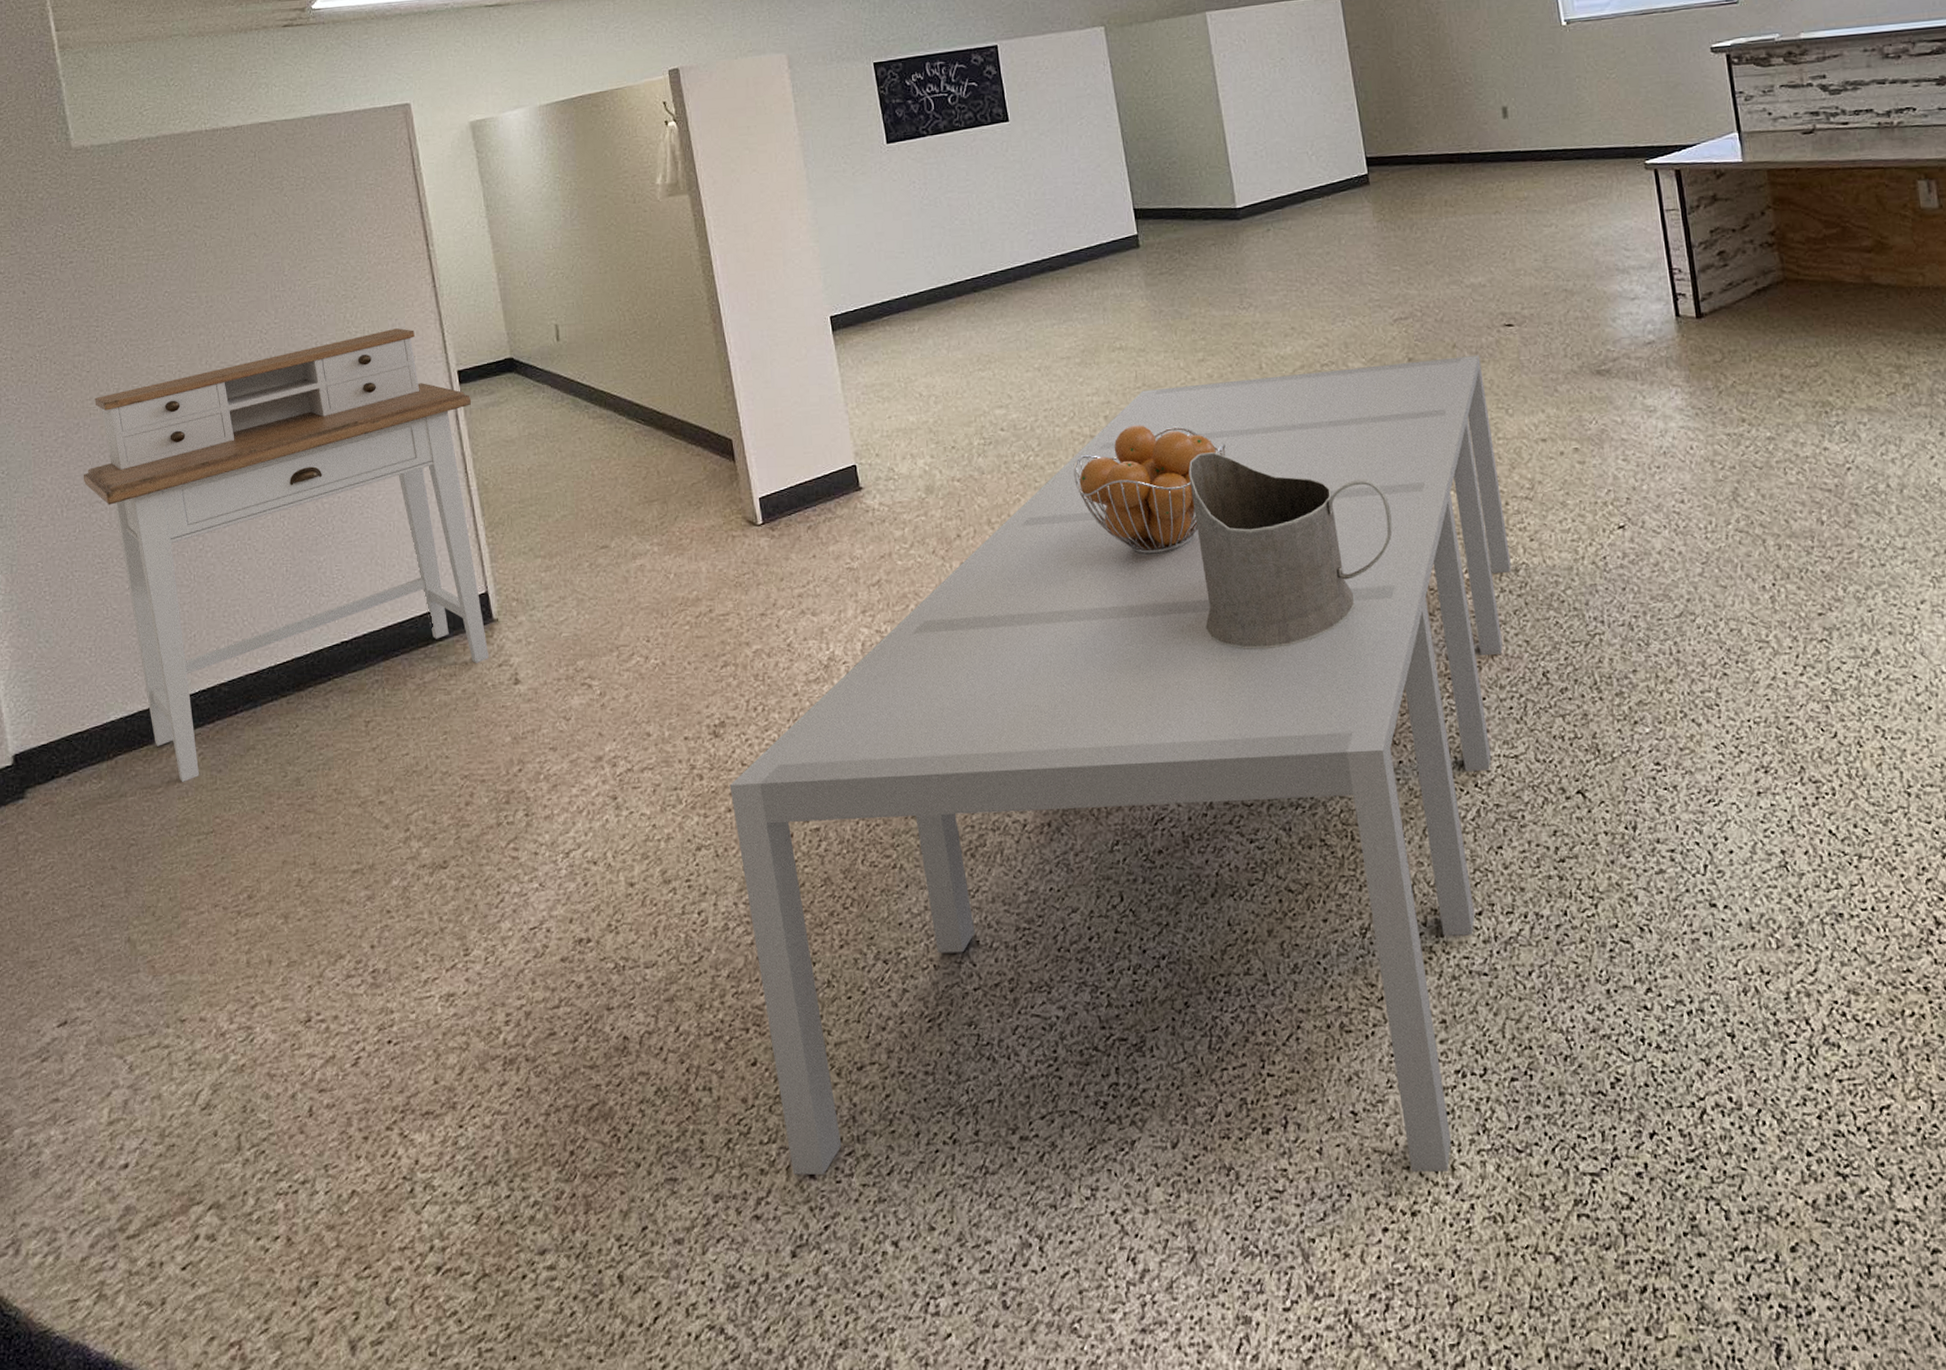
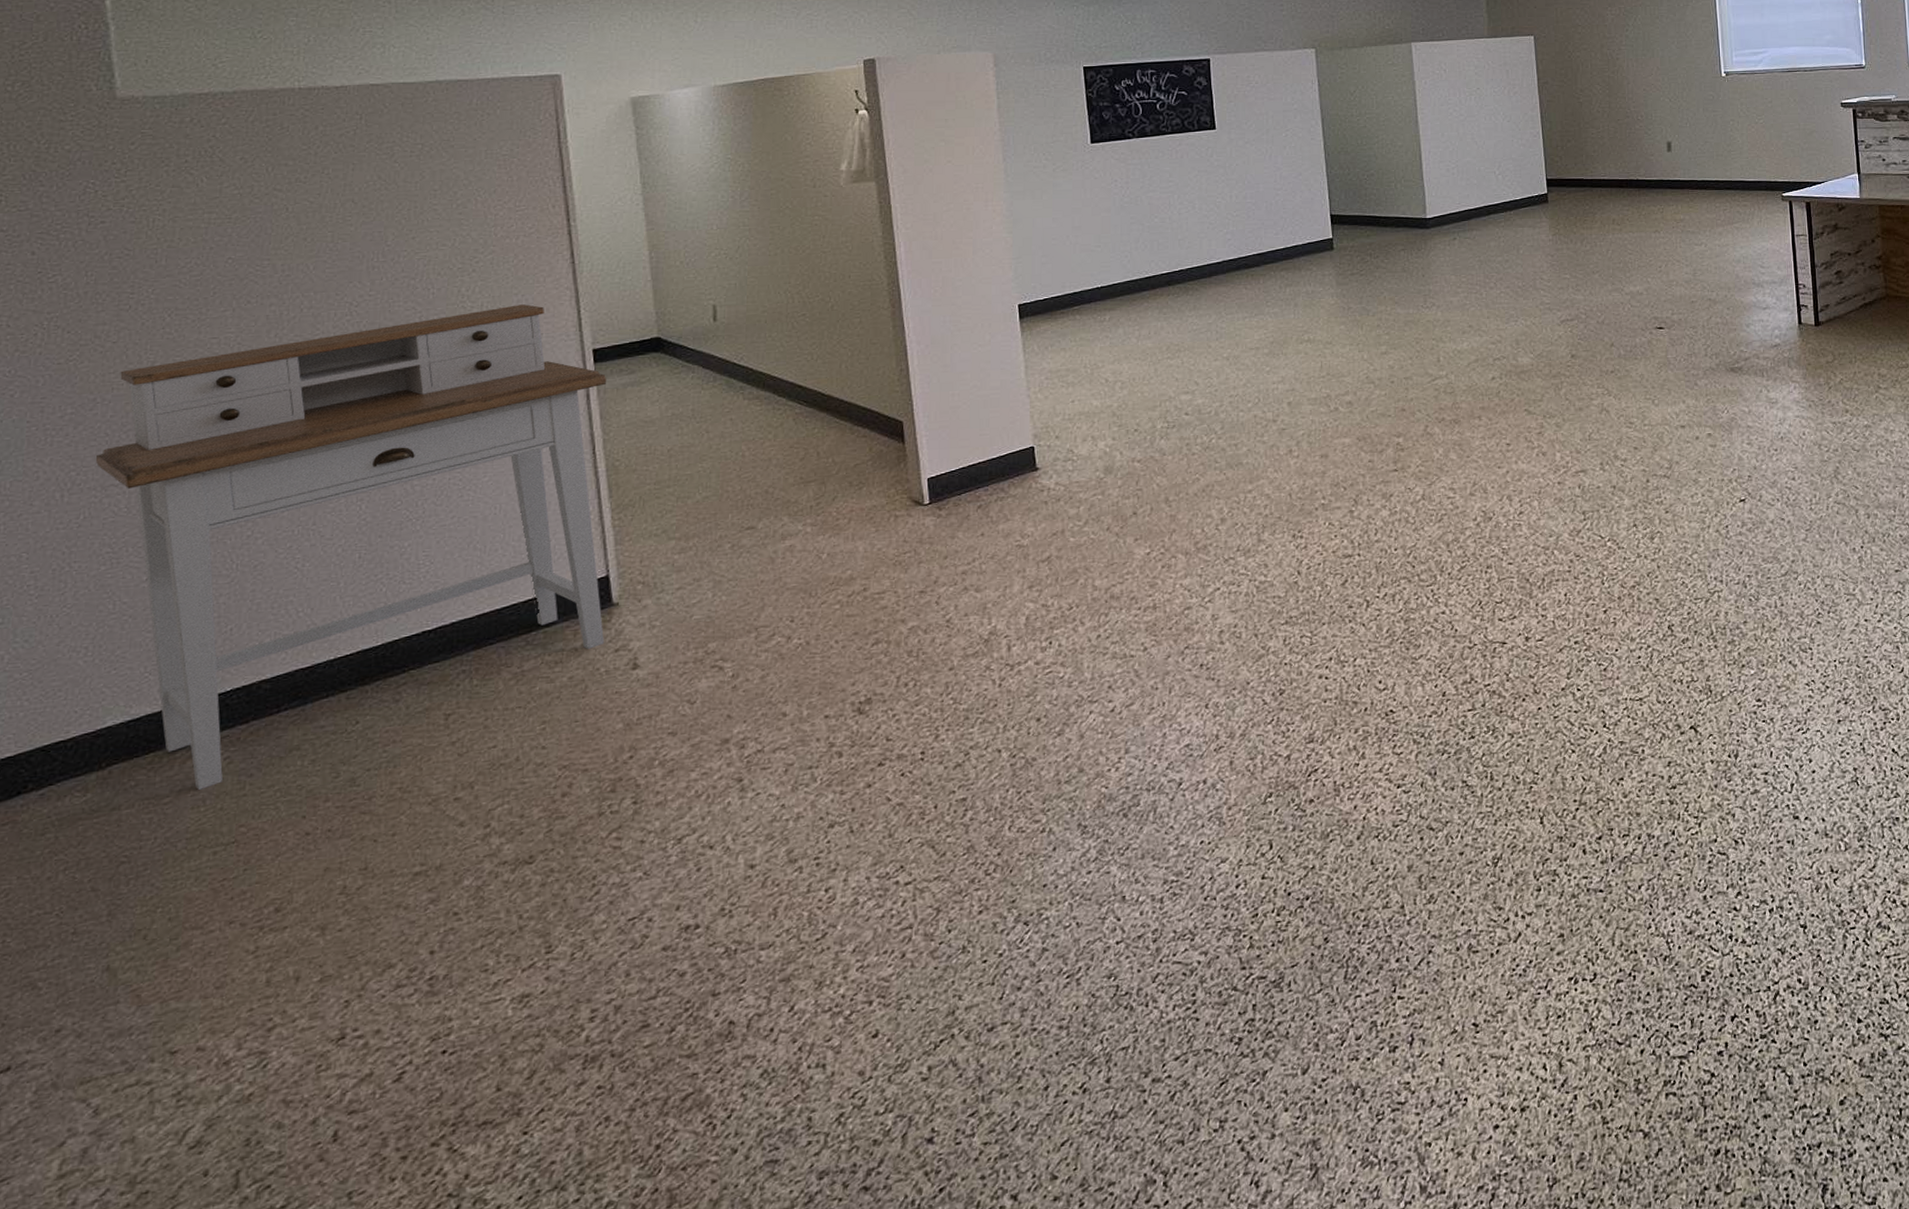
dining table: present [729,355,1511,1175] -> none [871,353,1648,1142]
fruit basket: present [1073,425,1226,555] -> none [1254,410,1401,529]
pitcher: present [1188,452,1393,650] -> none [1365,436,1547,613]

